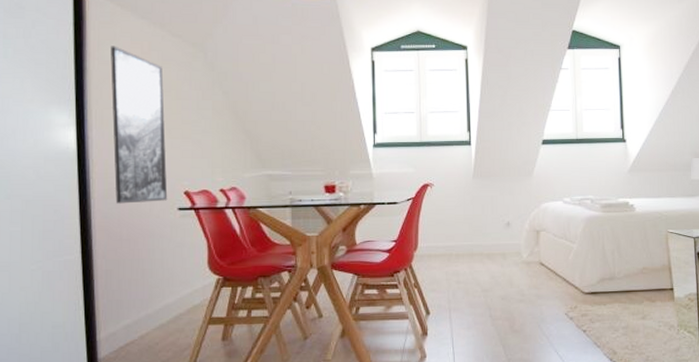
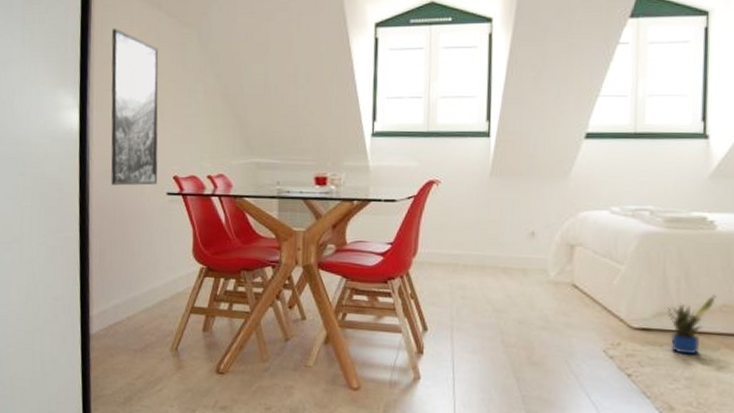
potted plant: none [607,261,638,308] -> present [667,295,716,354]

